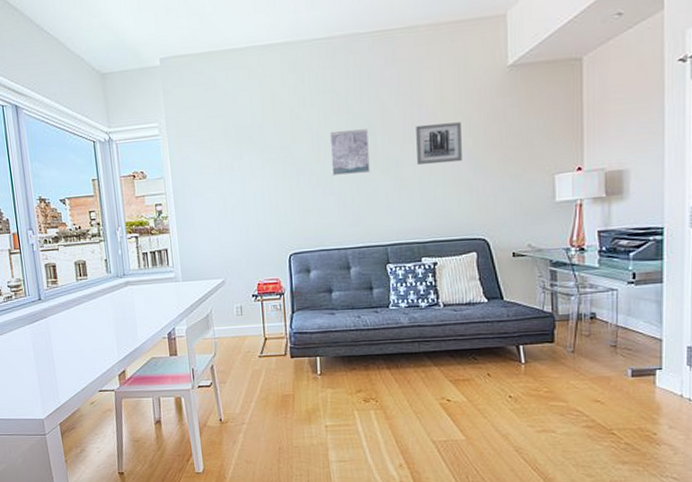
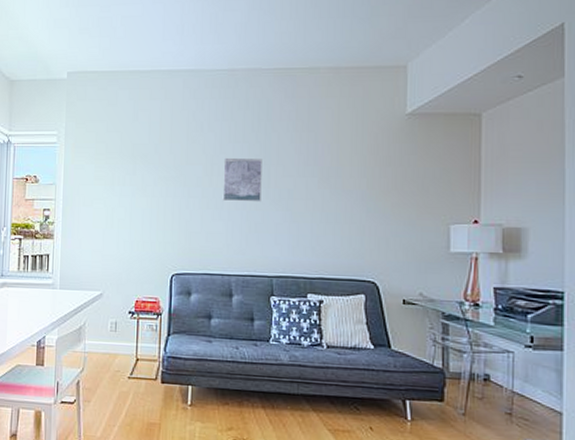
wall art: present [416,122,462,165] -> none [310,161,356,201]

